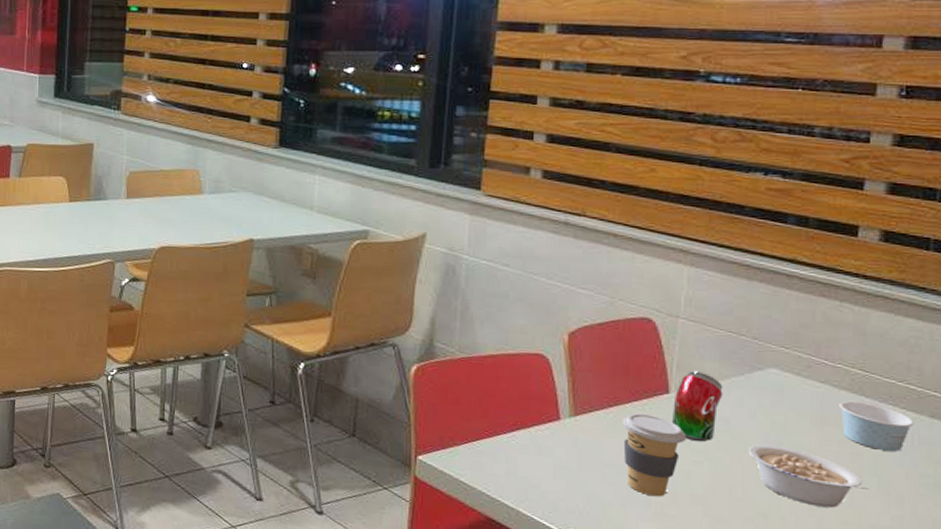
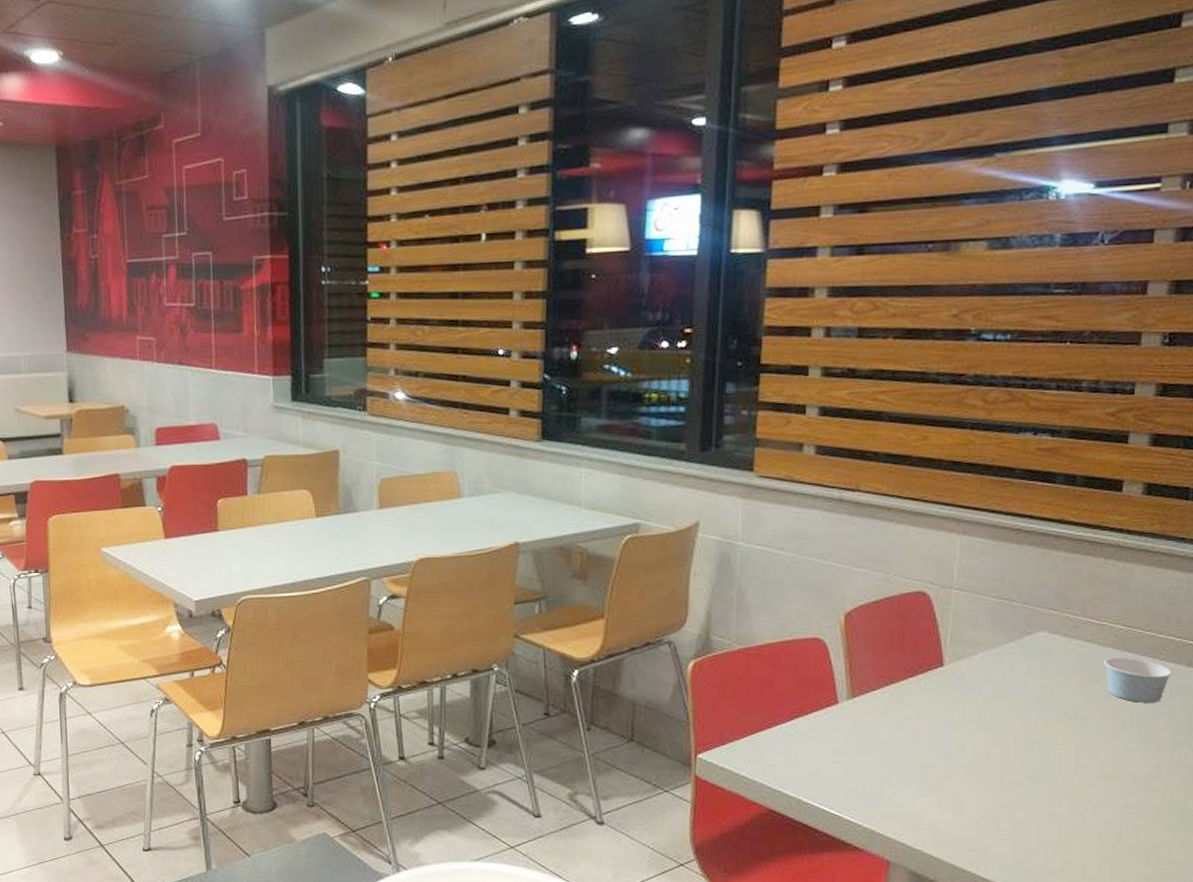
coffee cup: present [622,413,687,497] -> none [898,689,961,771]
soda can: present [672,371,723,442] -> none [947,641,995,712]
legume: present [748,444,870,508] -> none [1019,709,1132,764]

